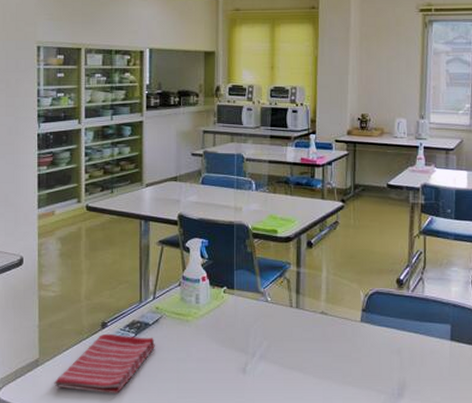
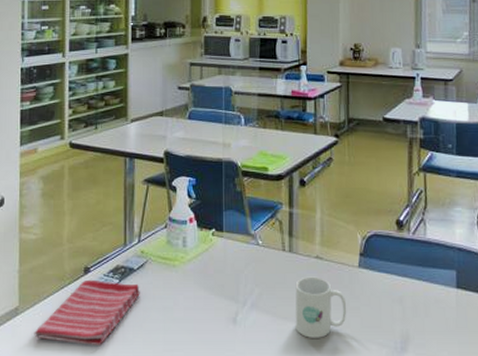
mug: none [300,330,349,386] -> present [295,276,347,338]

